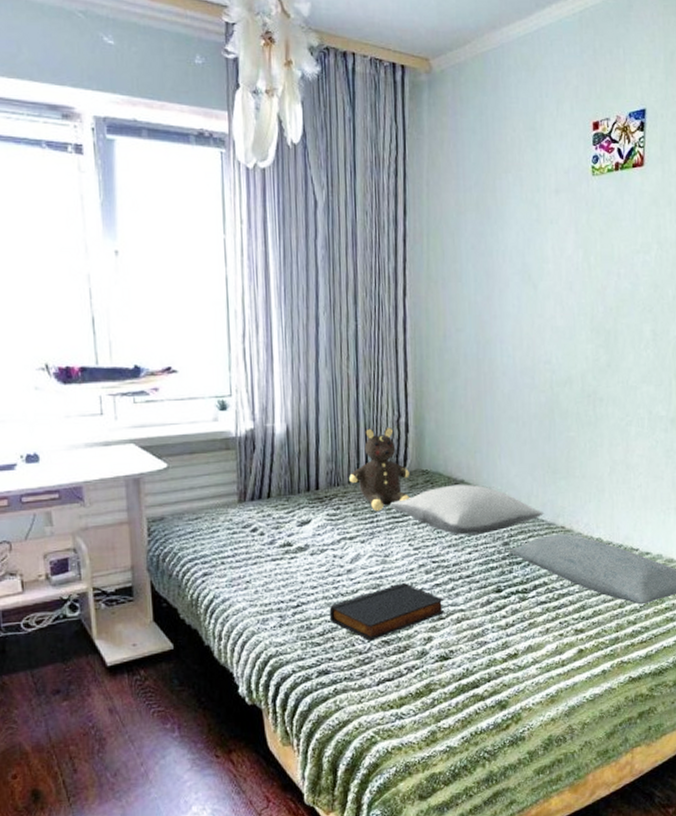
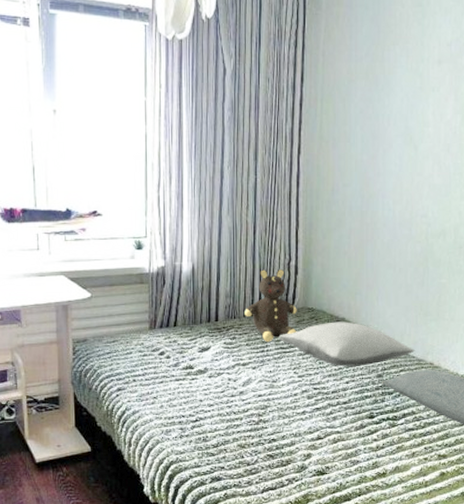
book: present [329,582,445,641] -> none [223,405,323,454]

